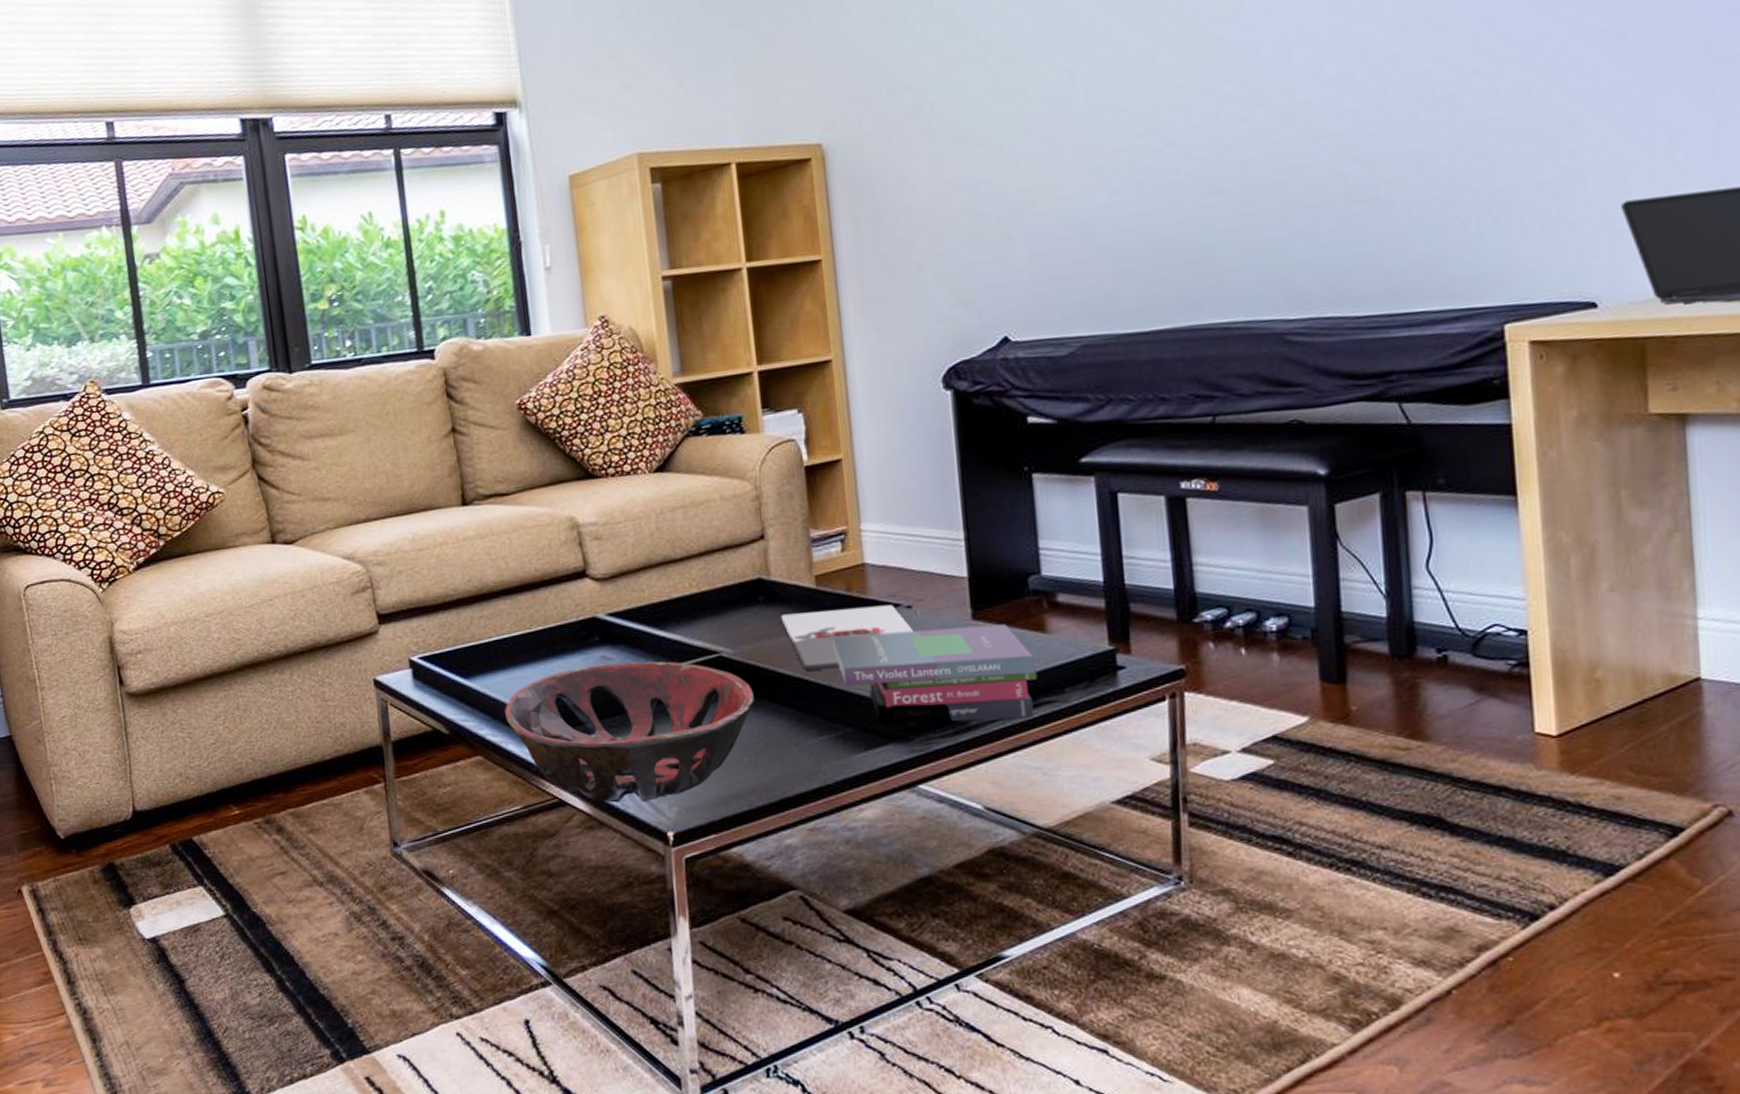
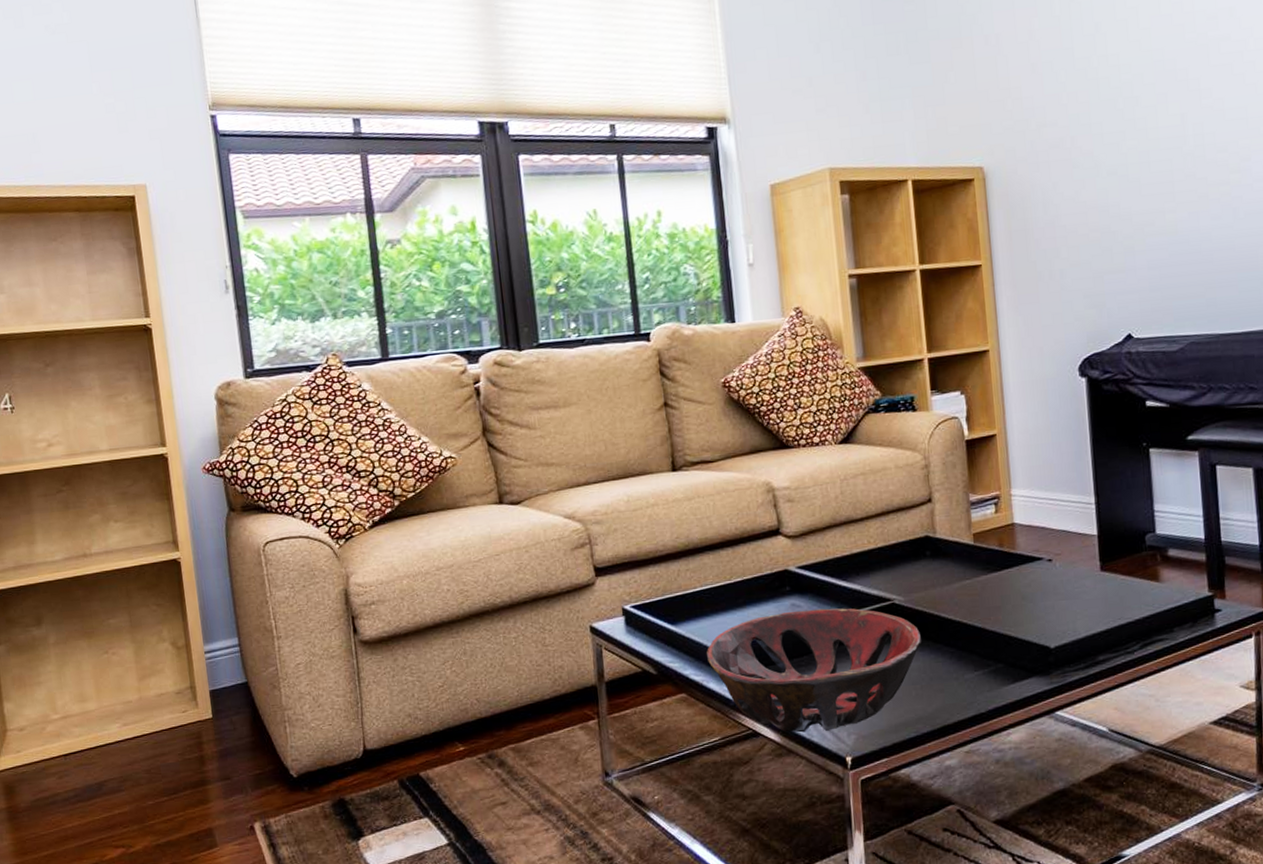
magazine: present [780,604,914,671] -> none [944,558,1054,615]
books: present [833,624,1038,725] -> none [987,574,1152,661]

